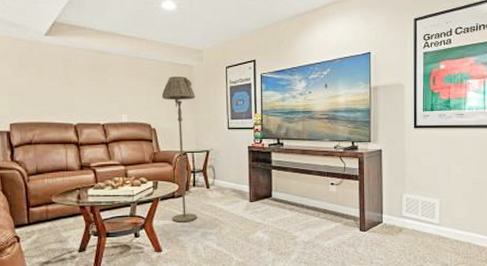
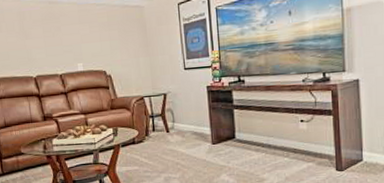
floor lamp: present [161,75,197,223] -> none [114,18,159,168]

